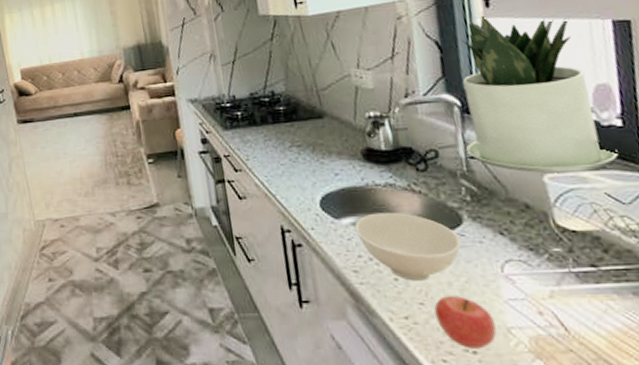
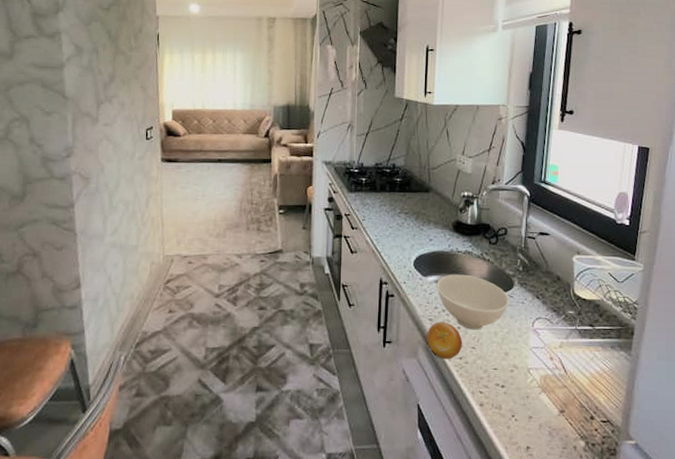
fruit: none [353,273,406,320] -> present [427,321,463,360]
fruit: present [434,296,497,349] -> none [482,343,520,384]
planter: present [459,15,619,174] -> none [527,127,622,256]

